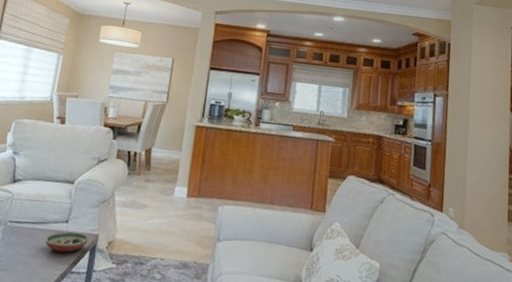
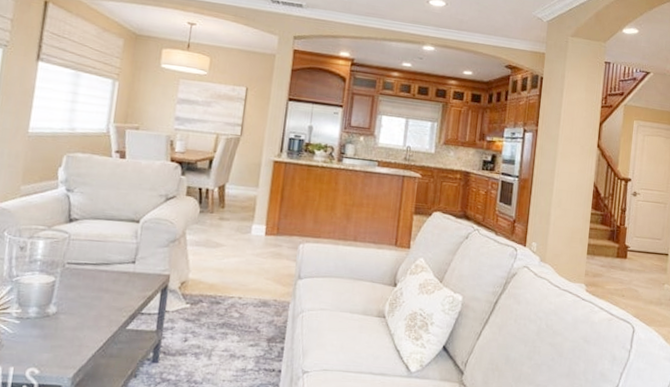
decorative bowl: present [45,231,90,253] -> none [109,272,160,294]

